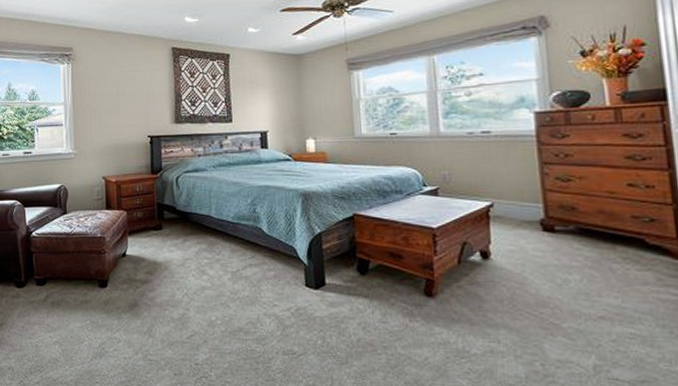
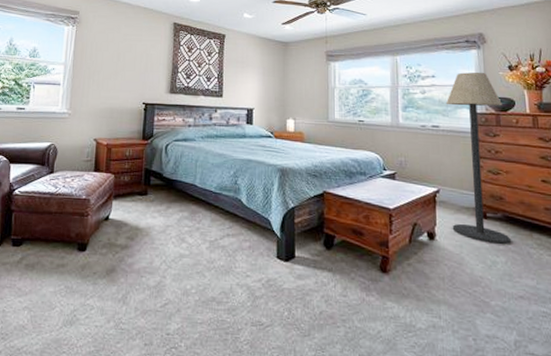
floor lamp: none [498,62,587,260] -> present [445,72,511,244]

